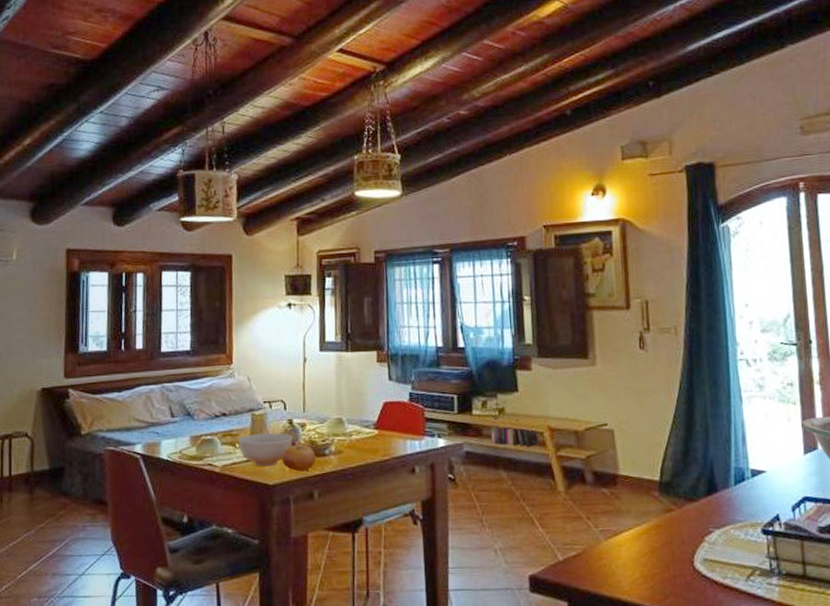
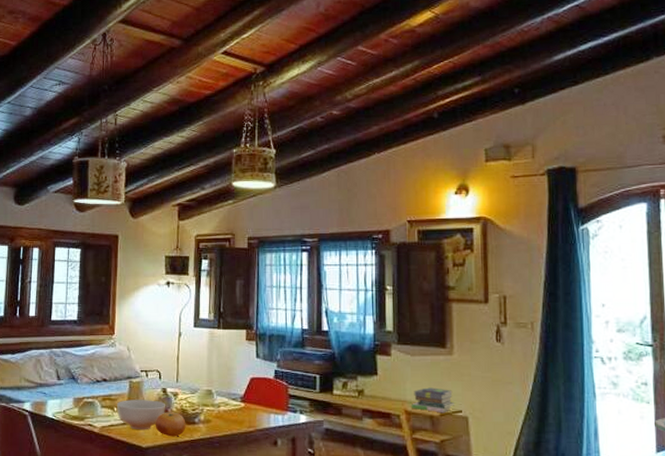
books: present [491,417,538,448] -> none [350,398,395,429]
books: none [555,401,599,428] -> present [412,387,454,413]

